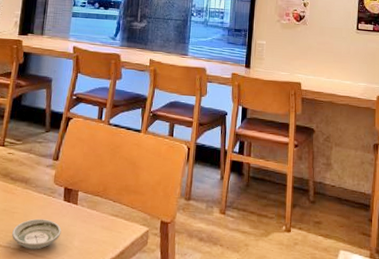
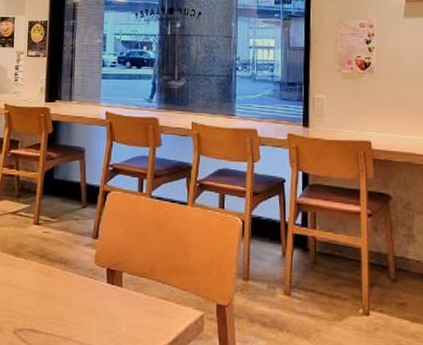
saucer: present [12,218,62,250] -> none [54,303,107,337]

